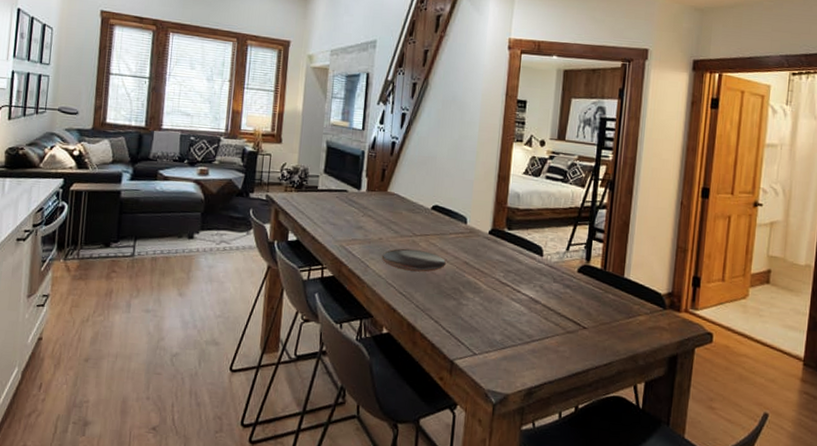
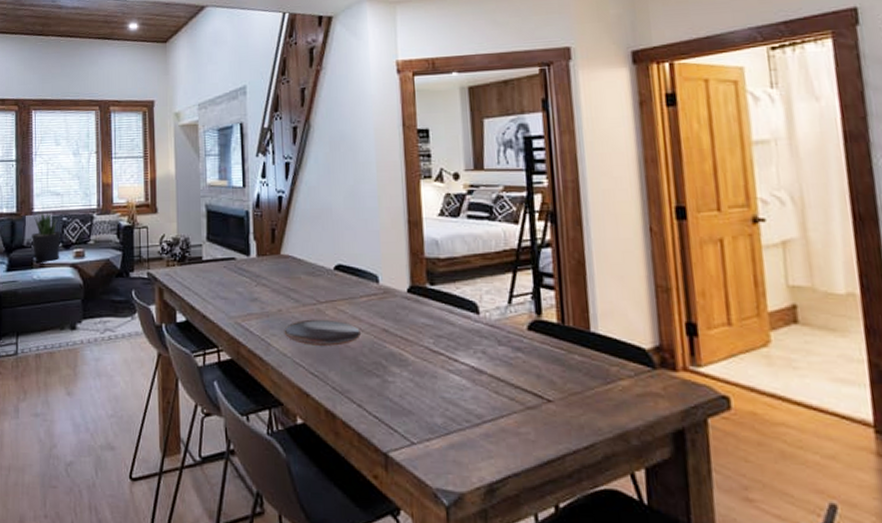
planter: none [158,128,187,176] -> present [31,212,60,262]

